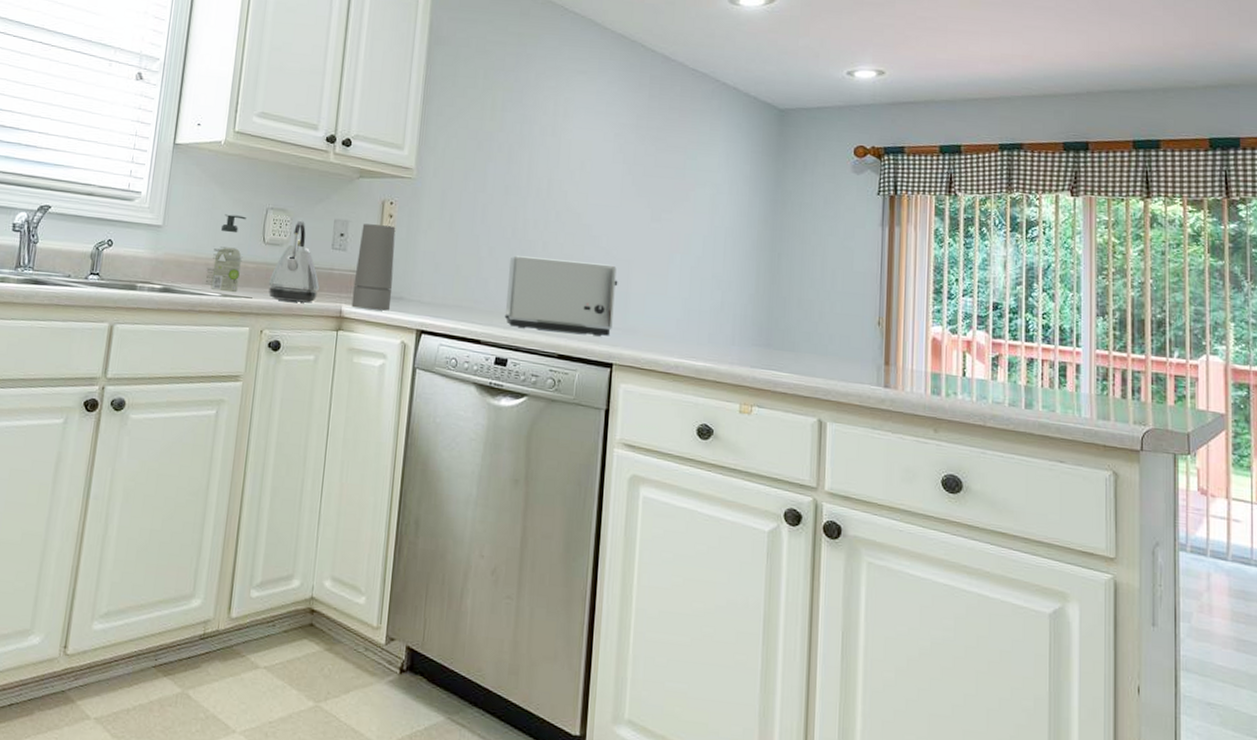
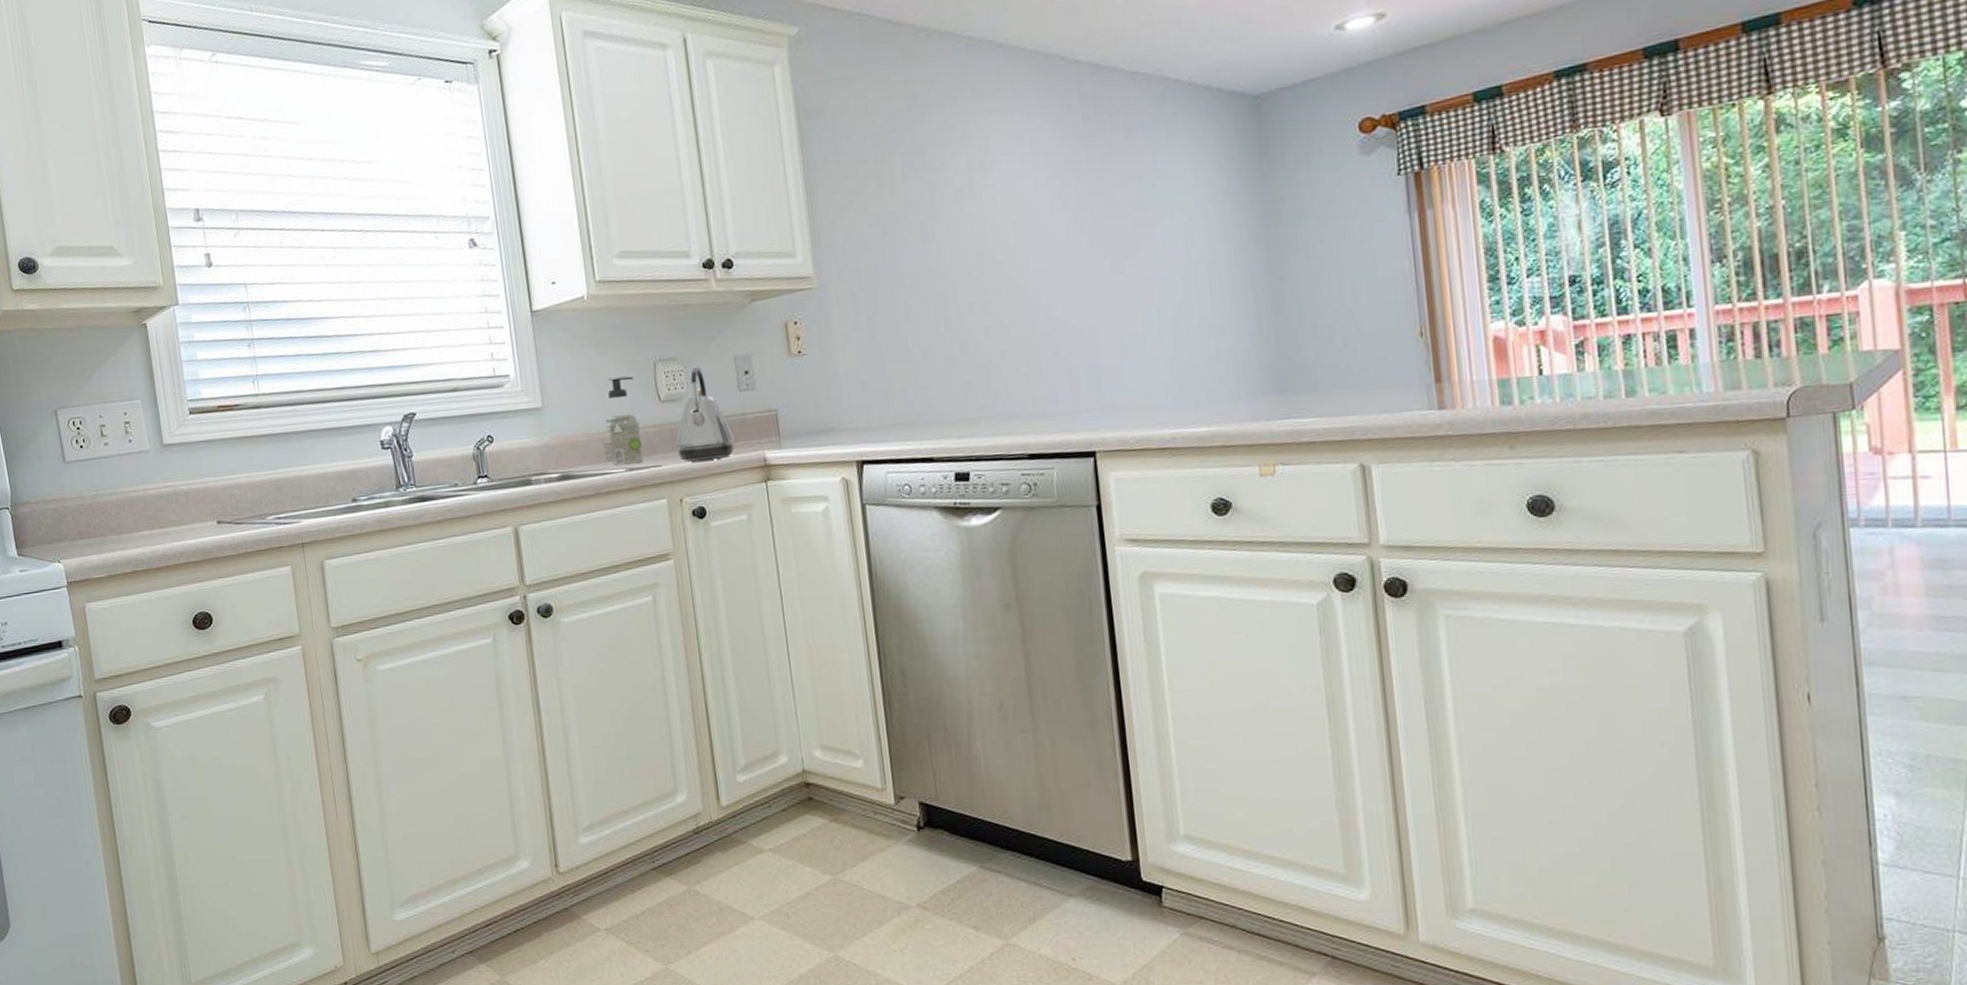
canister: present [351,224,396,311] -> none [767,349,821,452]
toaster: present [504,255,618,337] -> none [949,336,1088,435]

